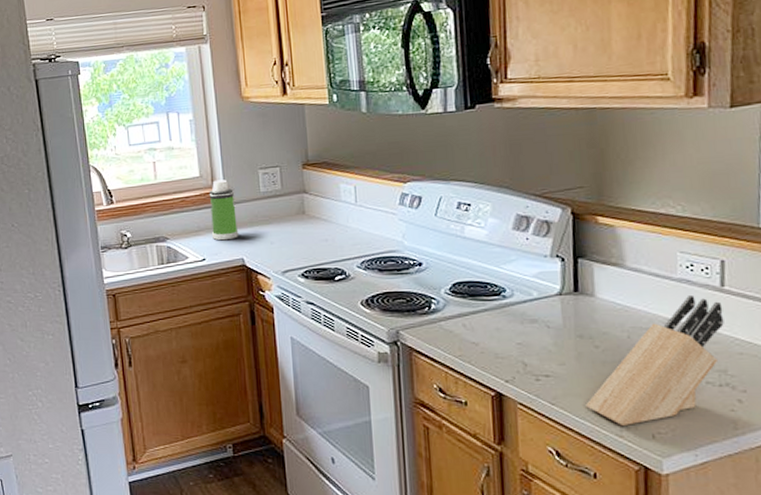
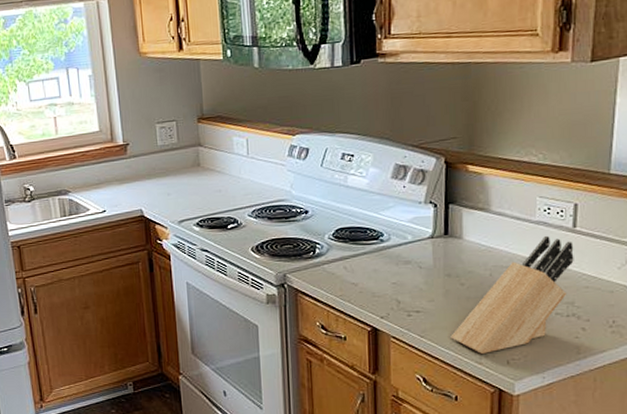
water bottle: present [208,179,239,241] -> none [108,134,138,193]

